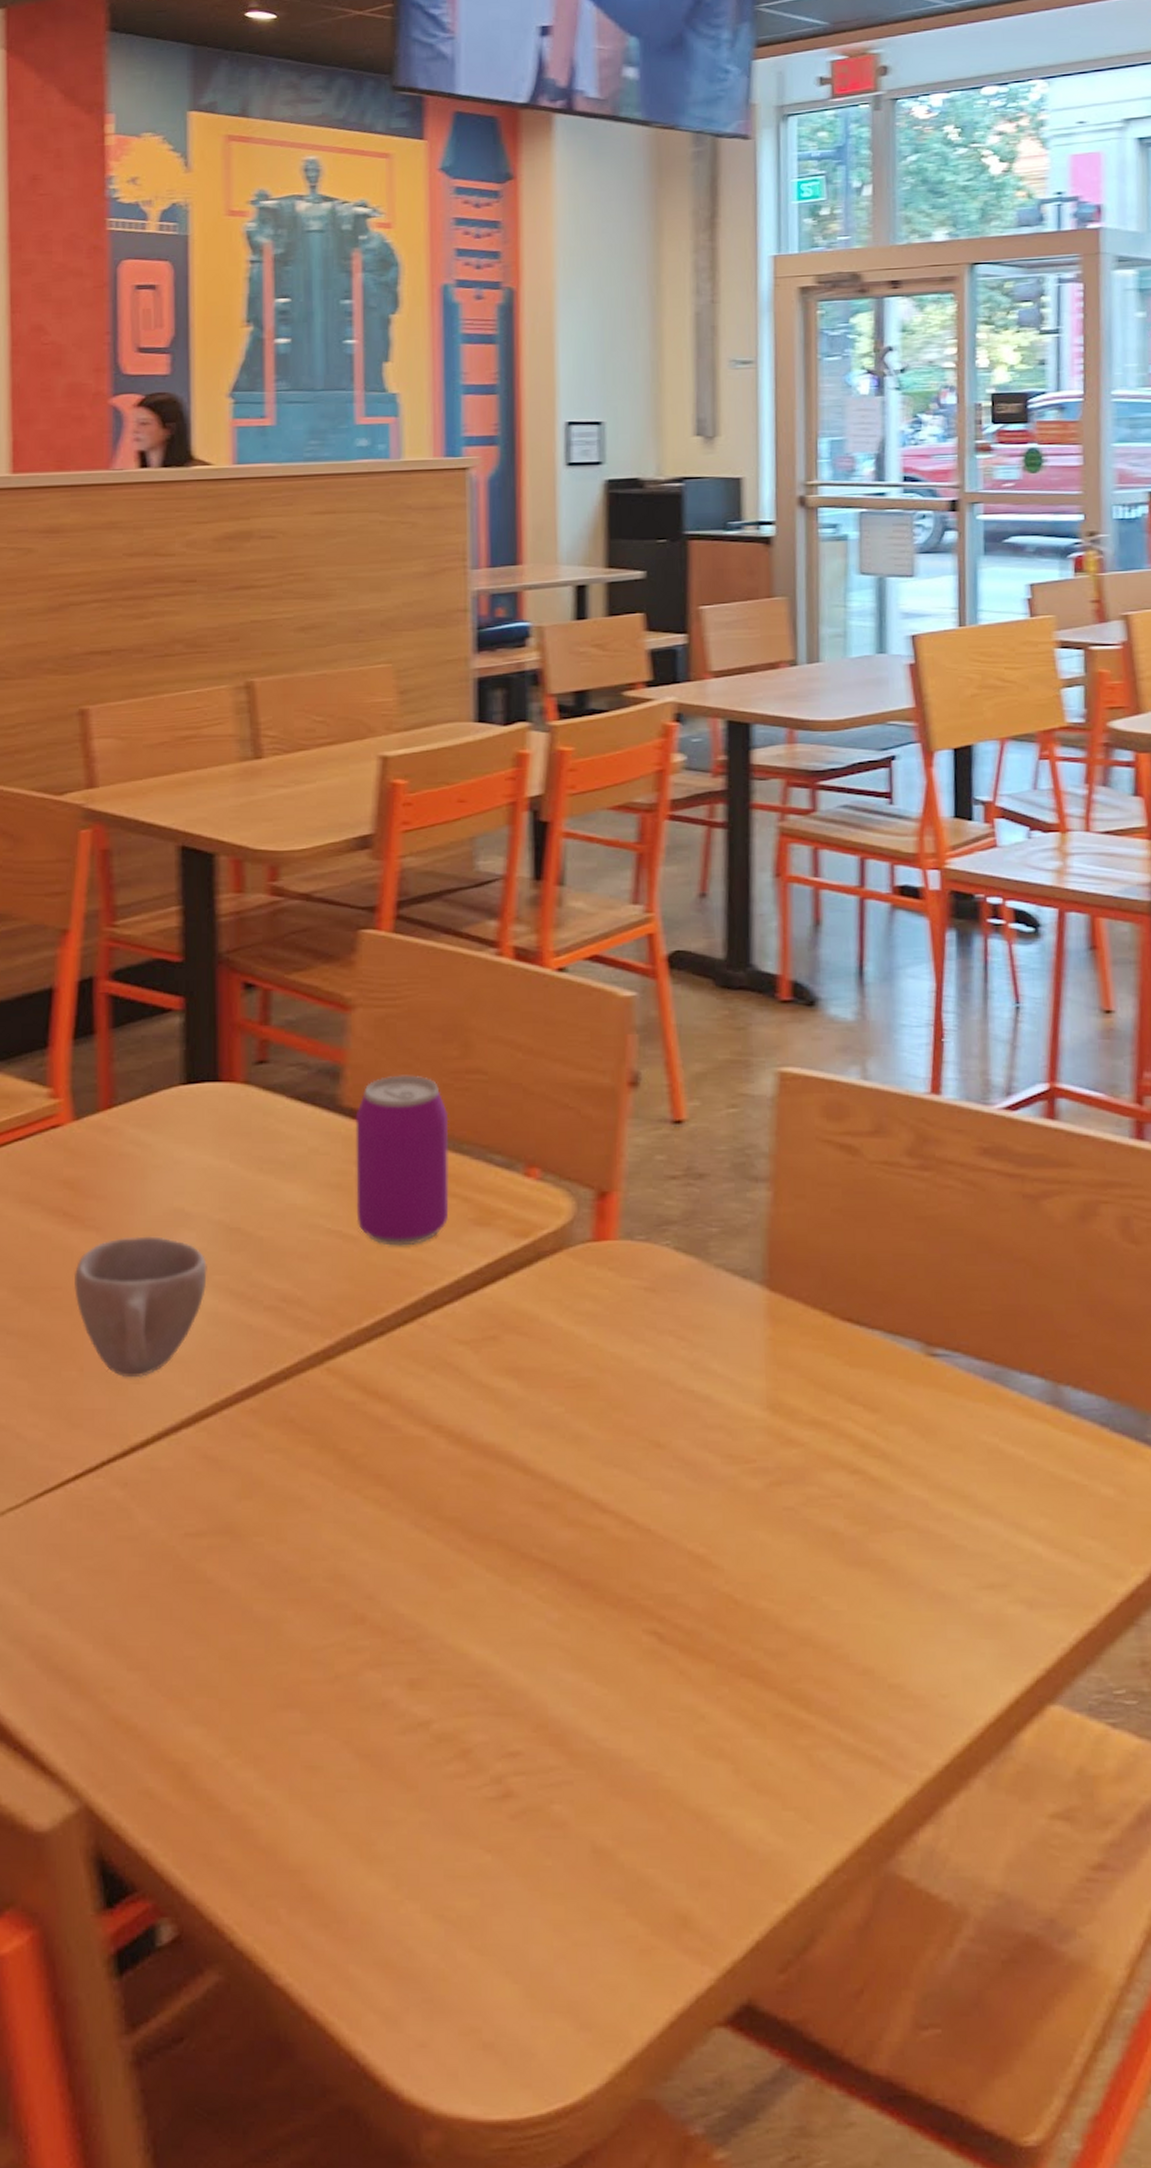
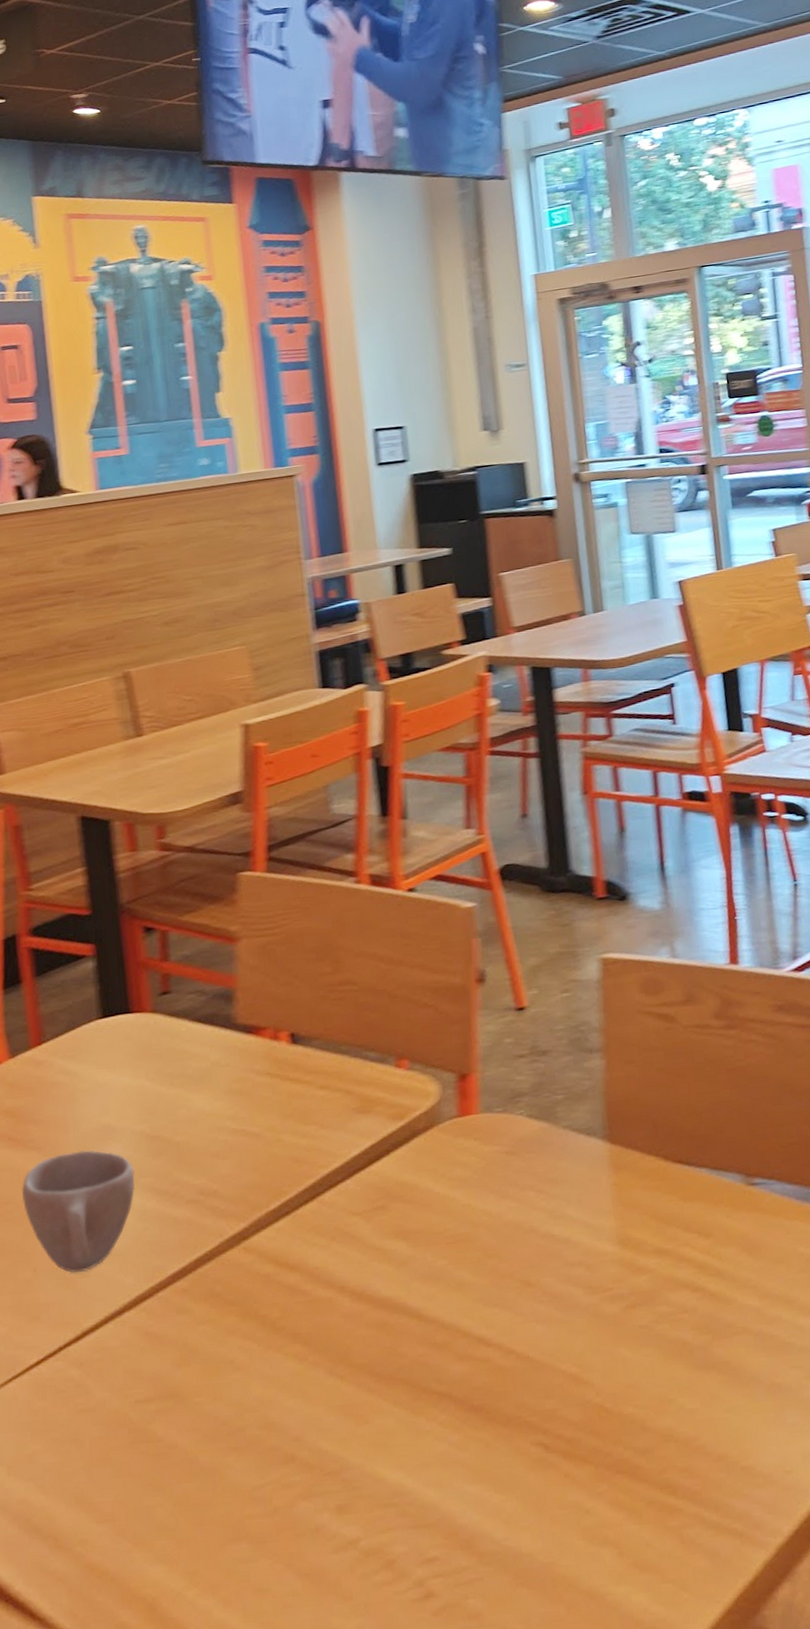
beverage can: present [355,1075,449,1246] -> none [249,991,335,1138]

